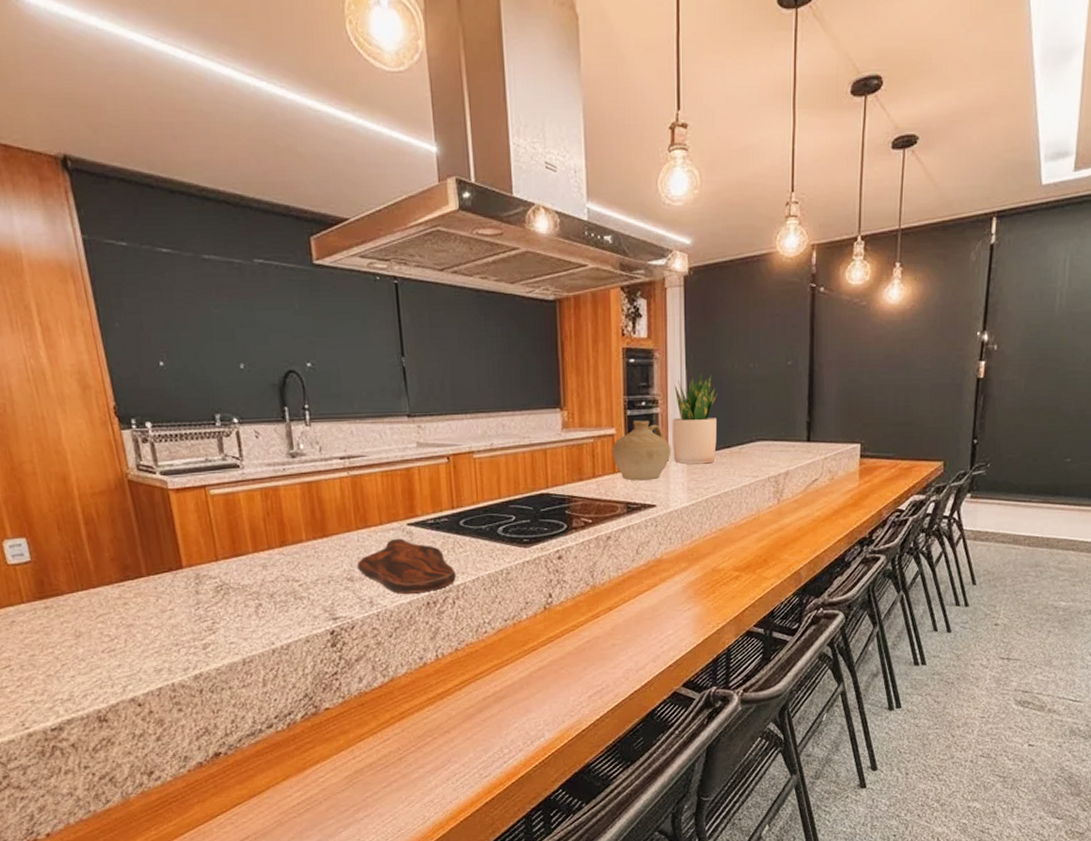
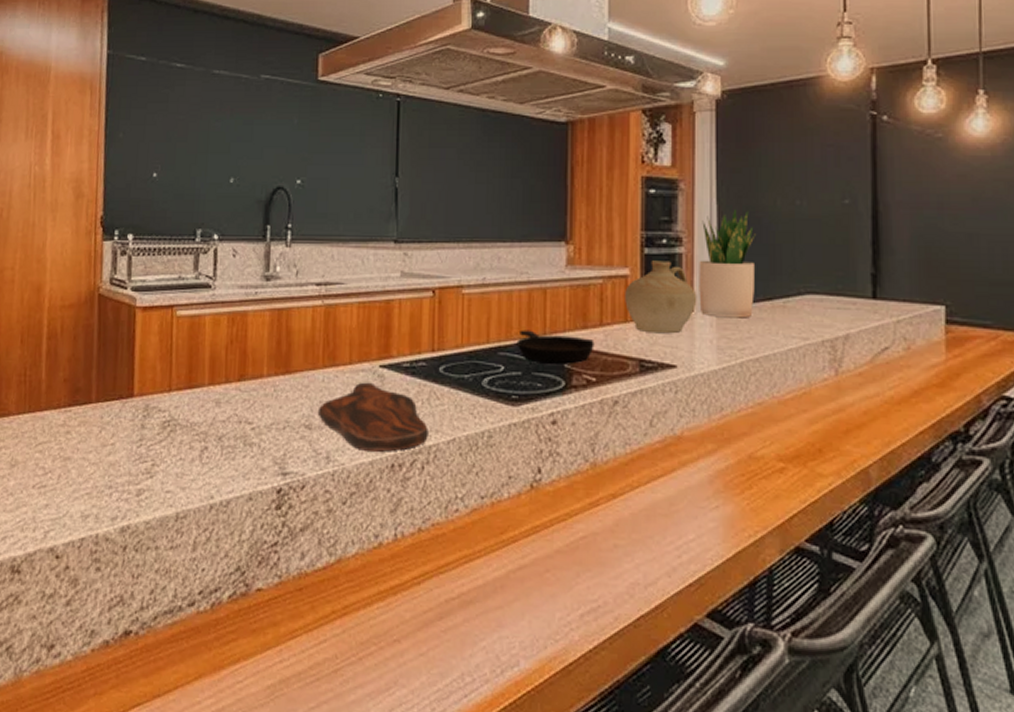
frying pan: none [524,485,589,512] -> present [516,330,595,364]

